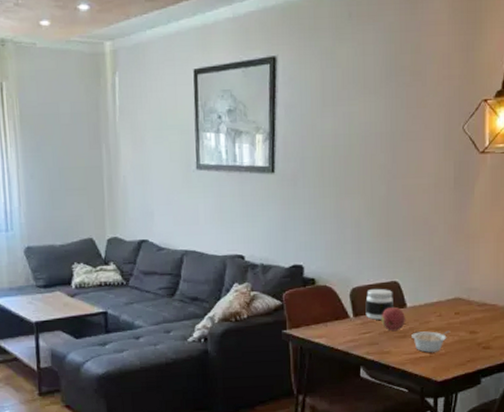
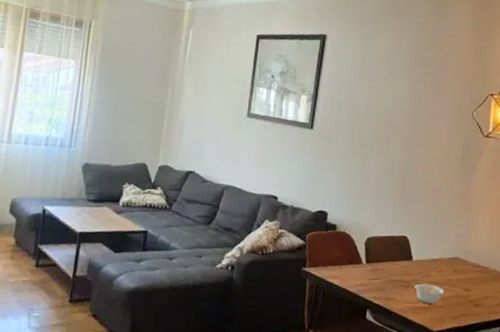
jar: present [365,288,393,320] -> none [376,240,402,269]
fruit: present [381,306,405,332] -> none [389,258,411,281]

